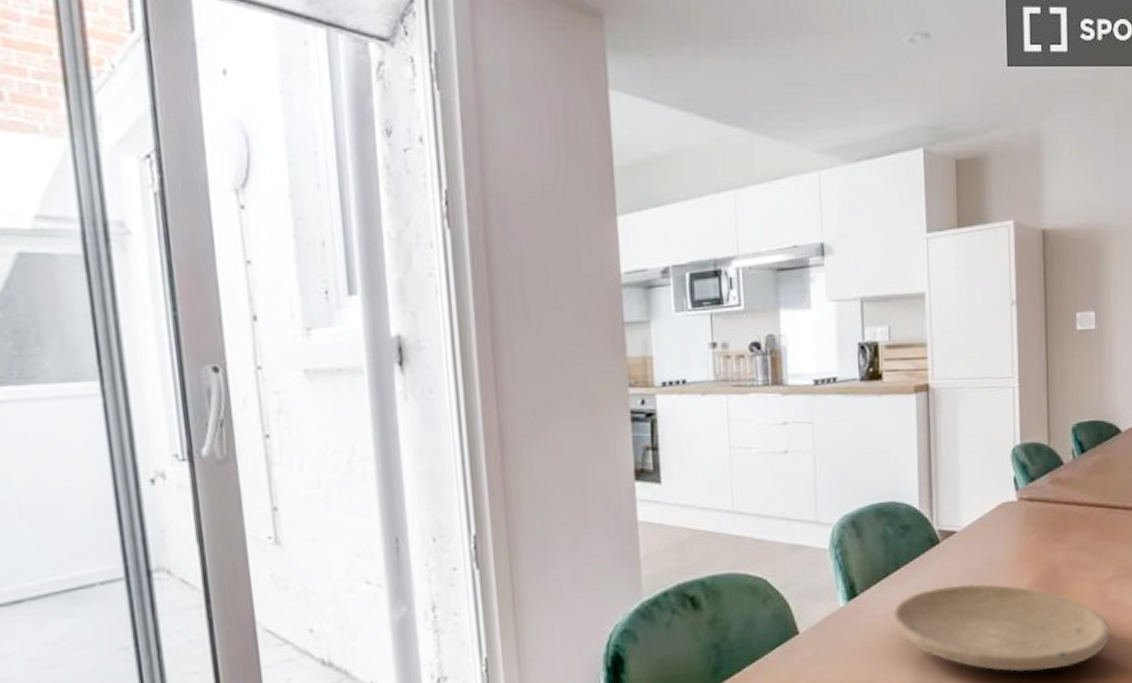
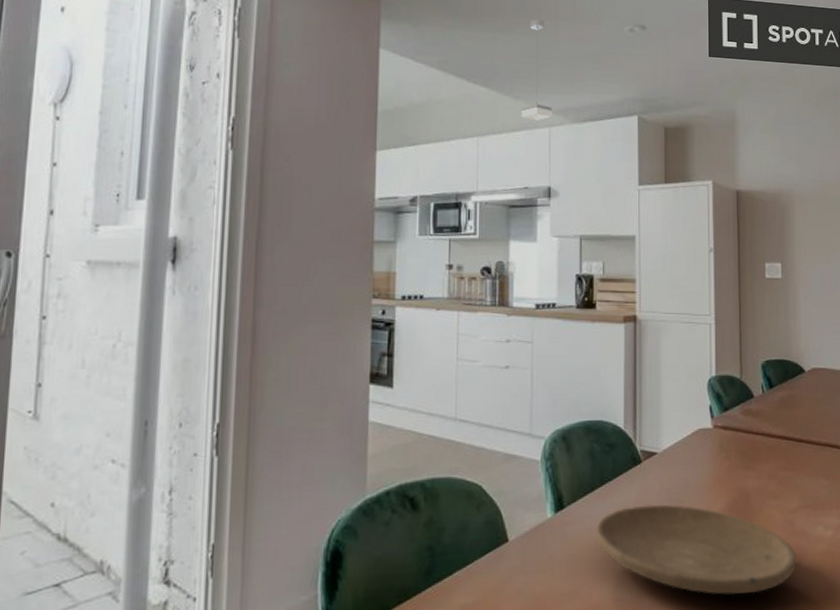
pendant lamp: none [783,36,821,164] -> present [521,19,552,121]

